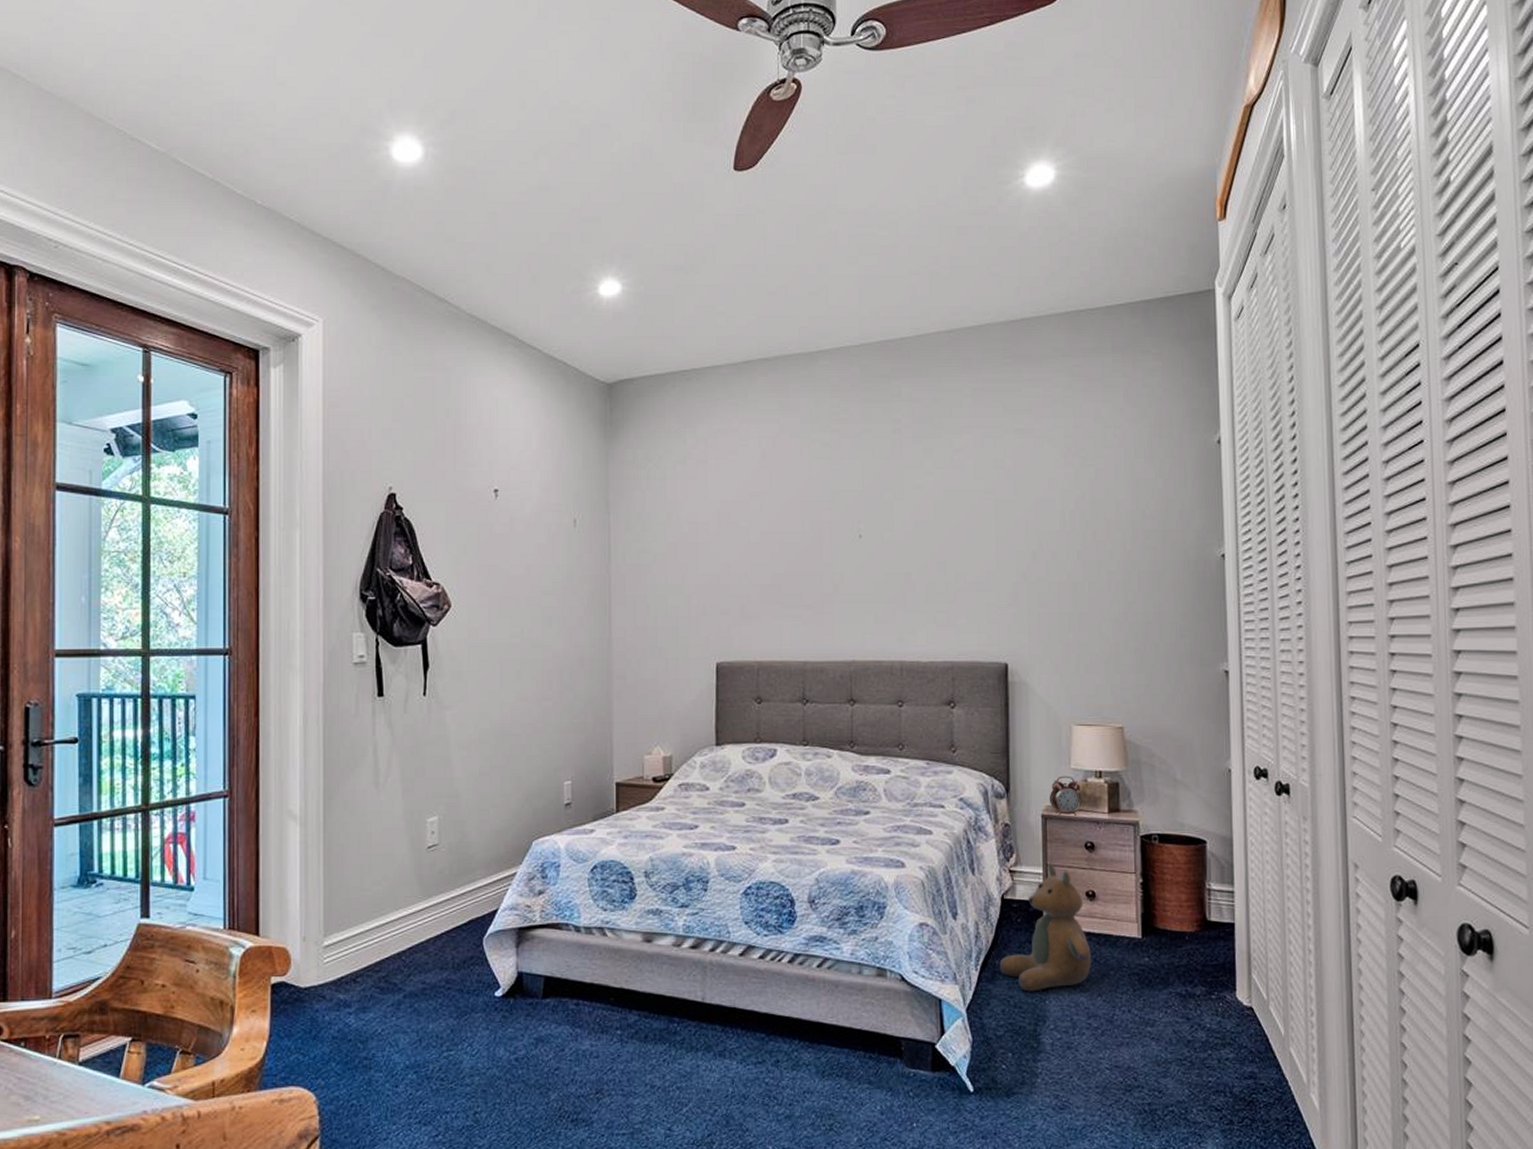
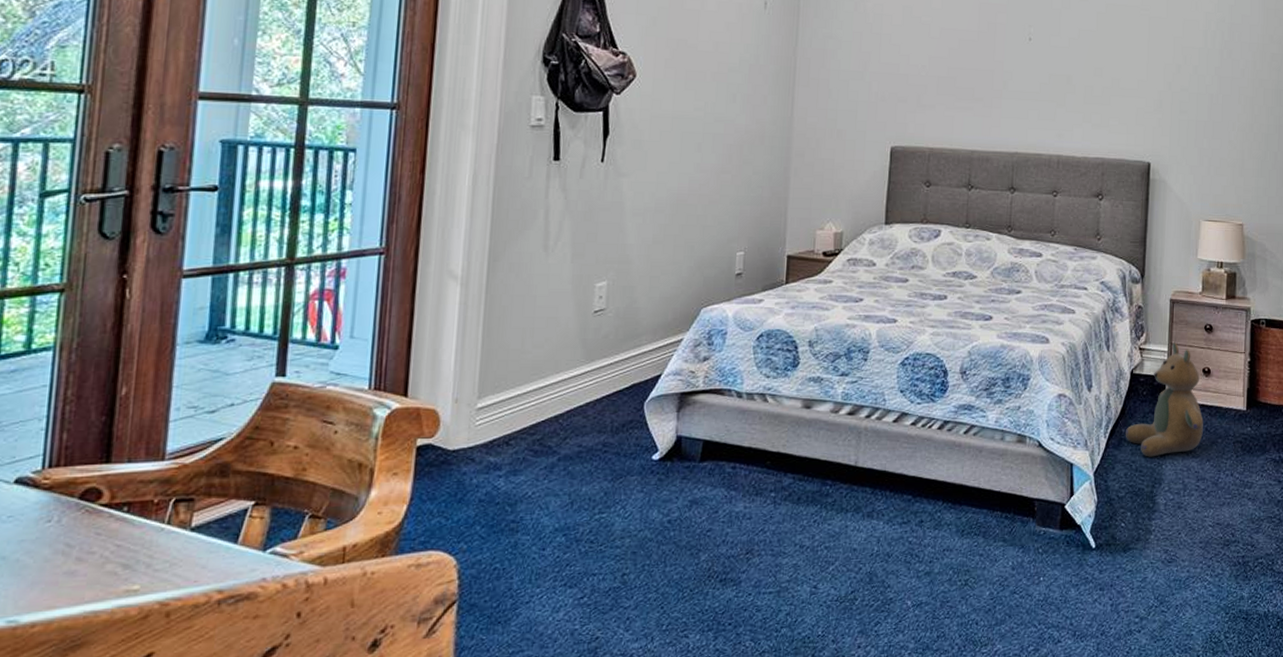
alarm clock: present [1049,775,1082,816] -> none [1177,265,1205,301]

